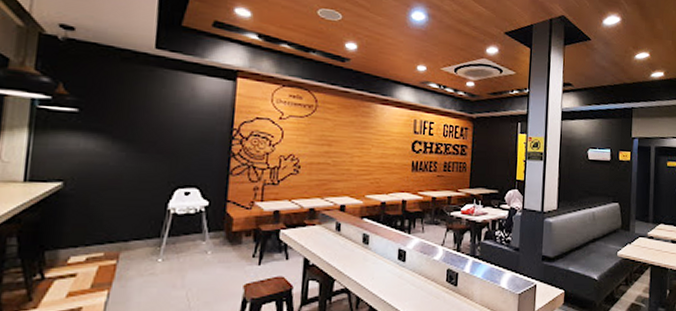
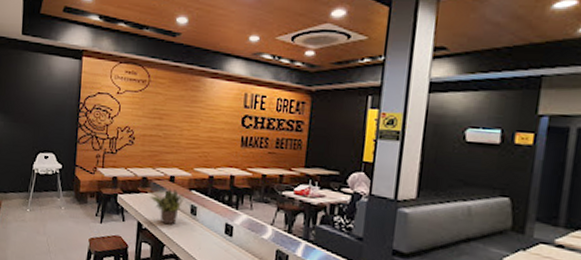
potted plant: none [318,219,356,257] -> present [150,189,185,225]

